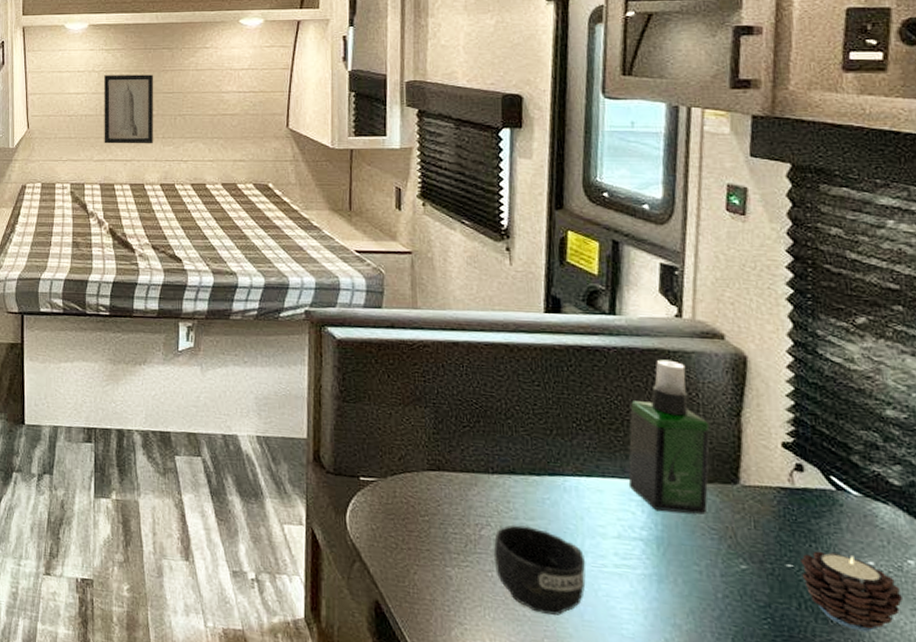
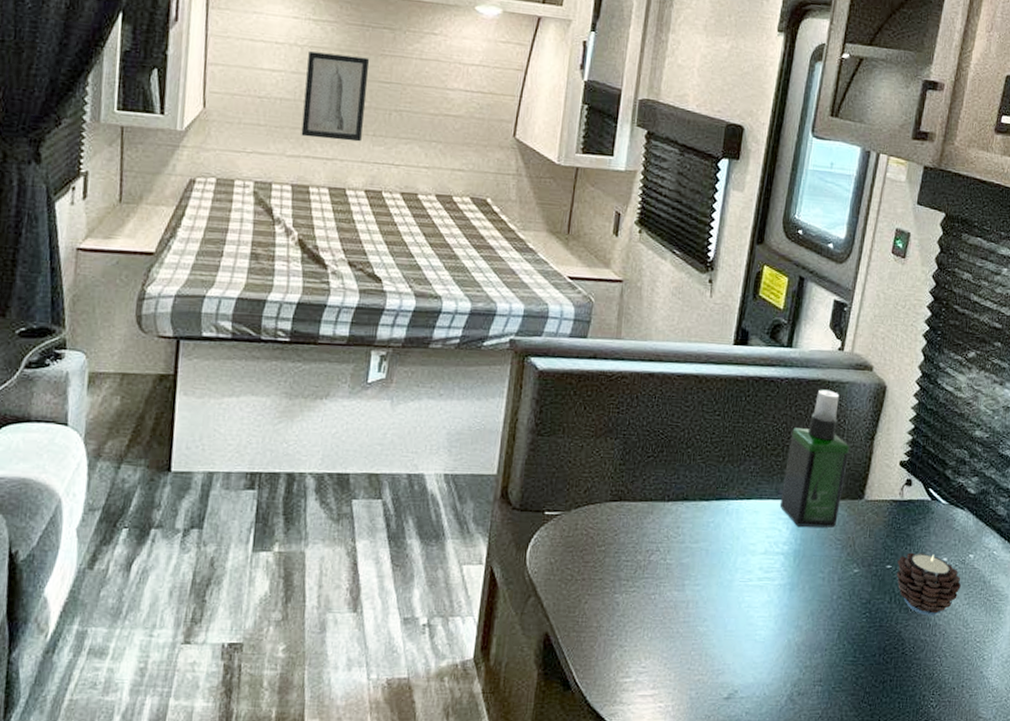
mug: present [493,524,586,615] -> none [658,548,736,629]

